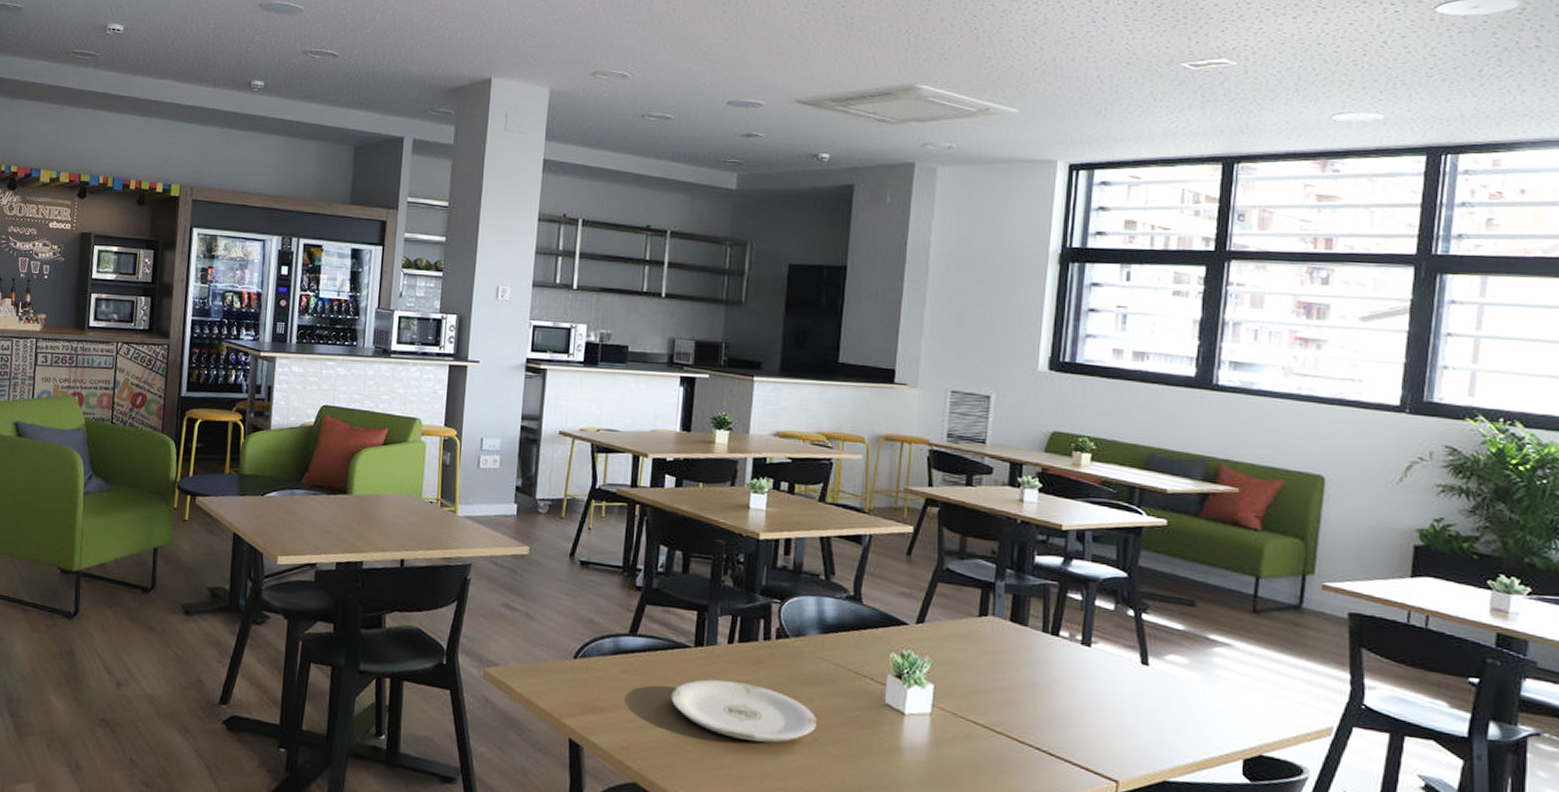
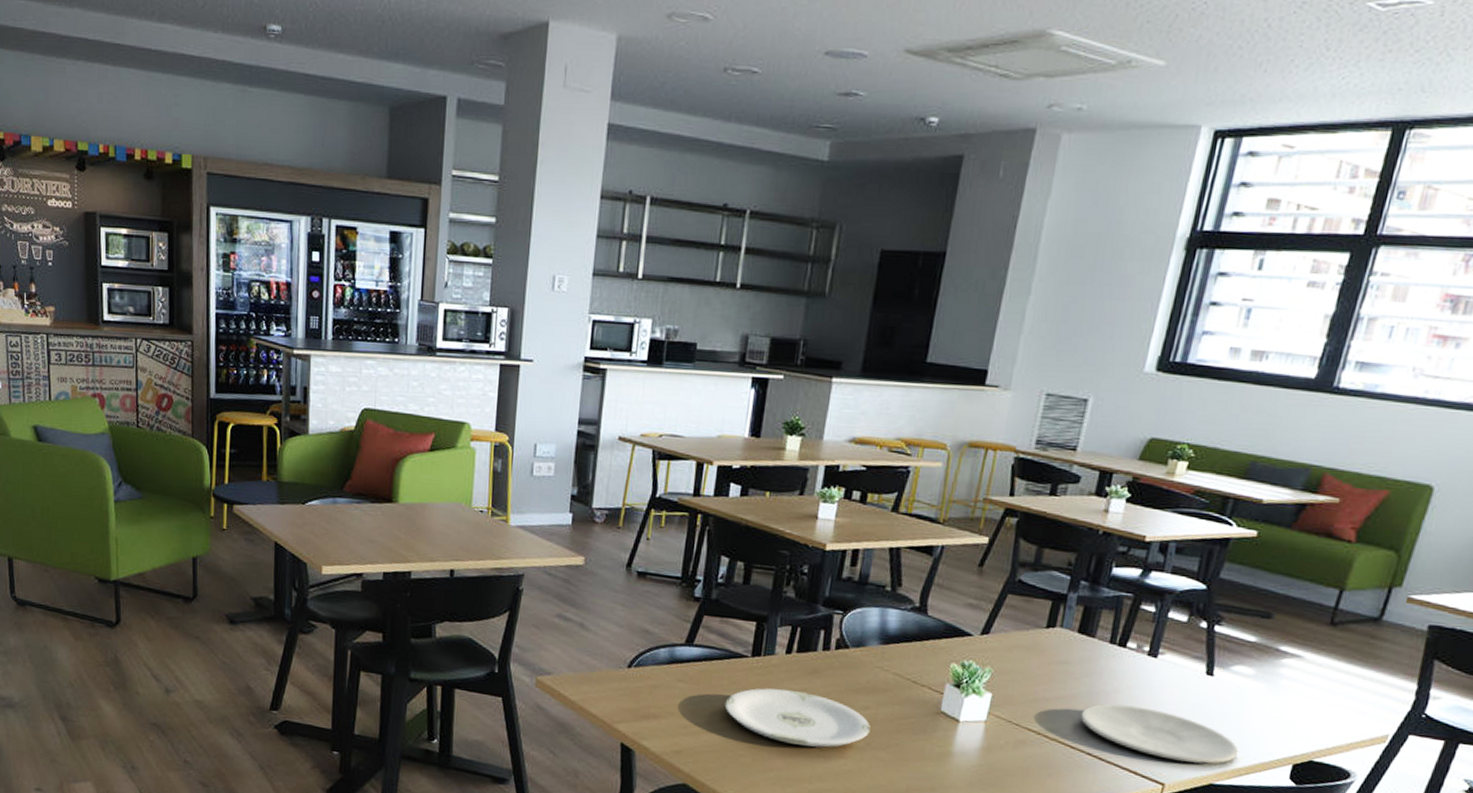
plate: none [1024,695,1187,759] -> present [1080,703,1239,764]

